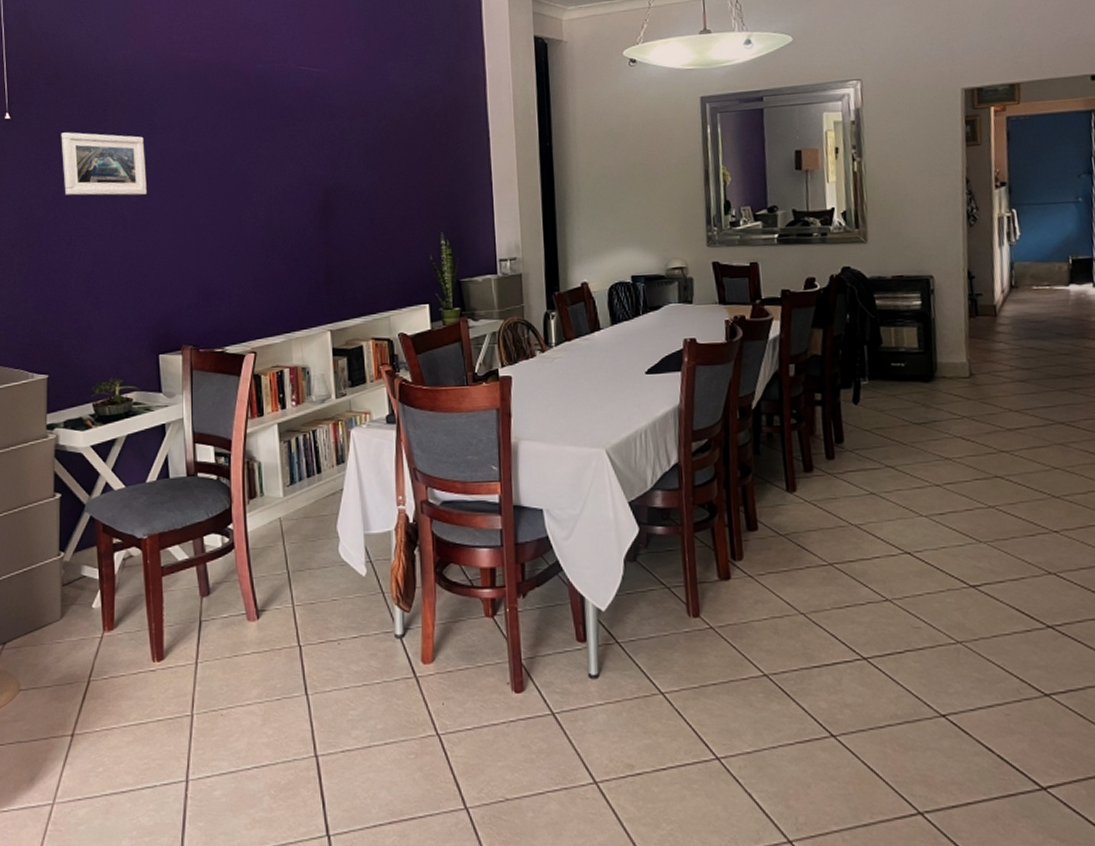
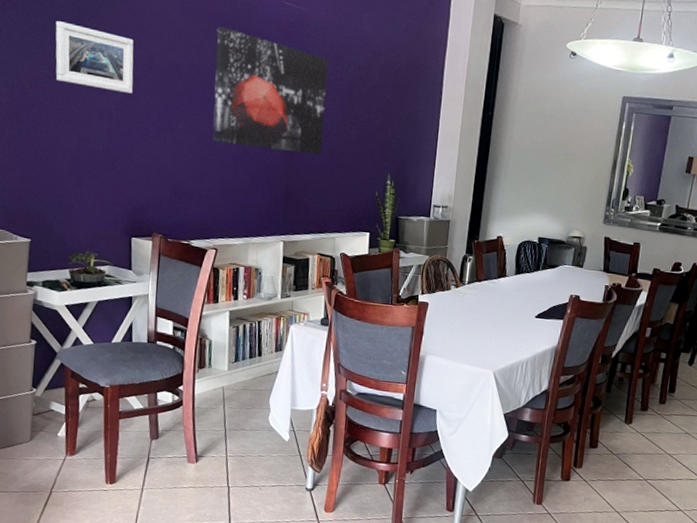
wall art: none [231,105,362,231] -> present [213,26,328,155]

